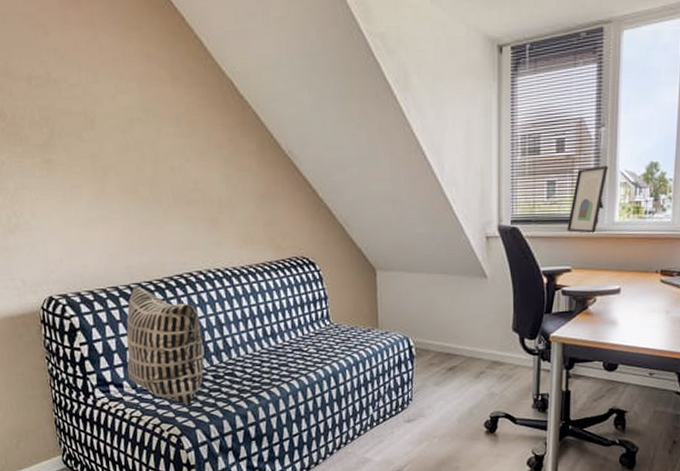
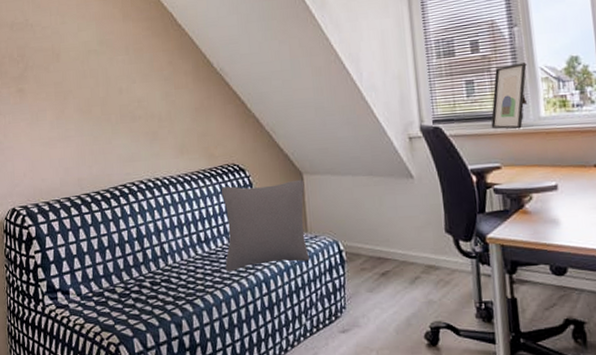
cushion: present [126,286,204,407] -> none [73,196,143,315]
pillow: none [289,275,379,366] -> present [222,179,310,272]

